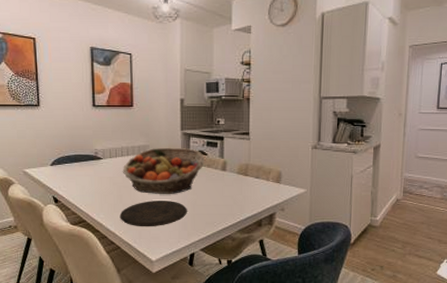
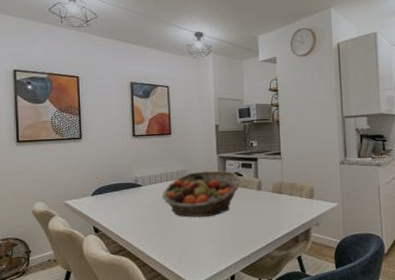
plate: present [119,201,187,227] -> none [160,223,226,252]

